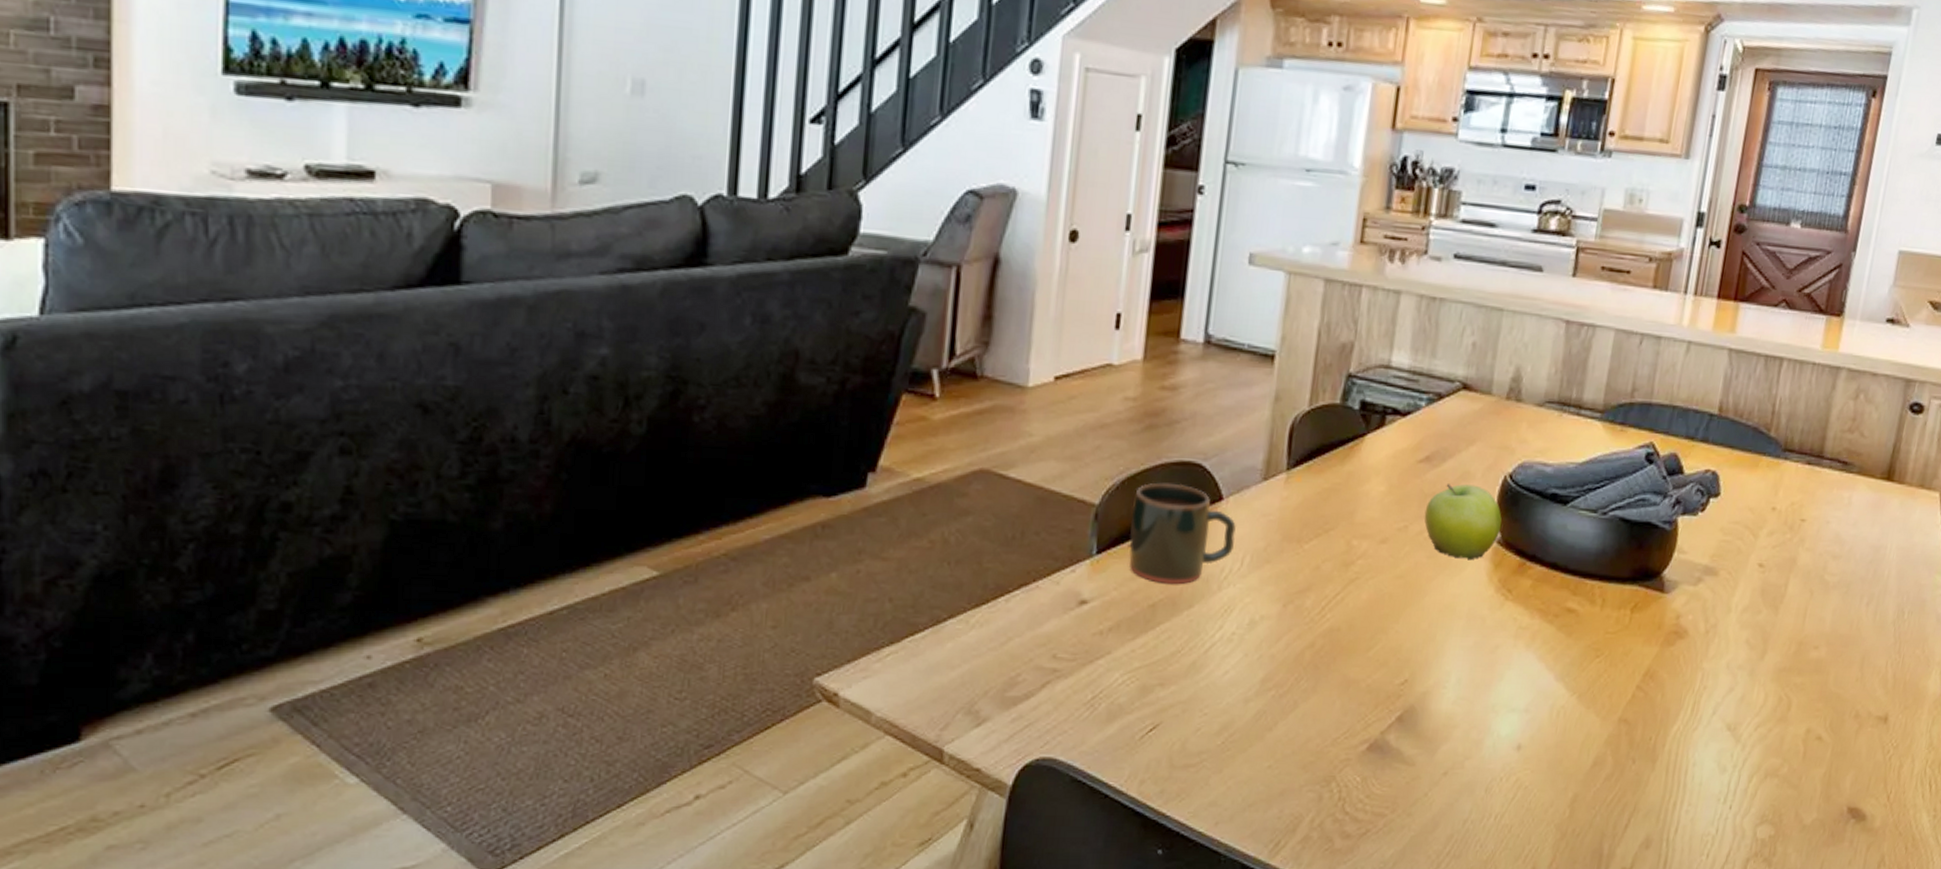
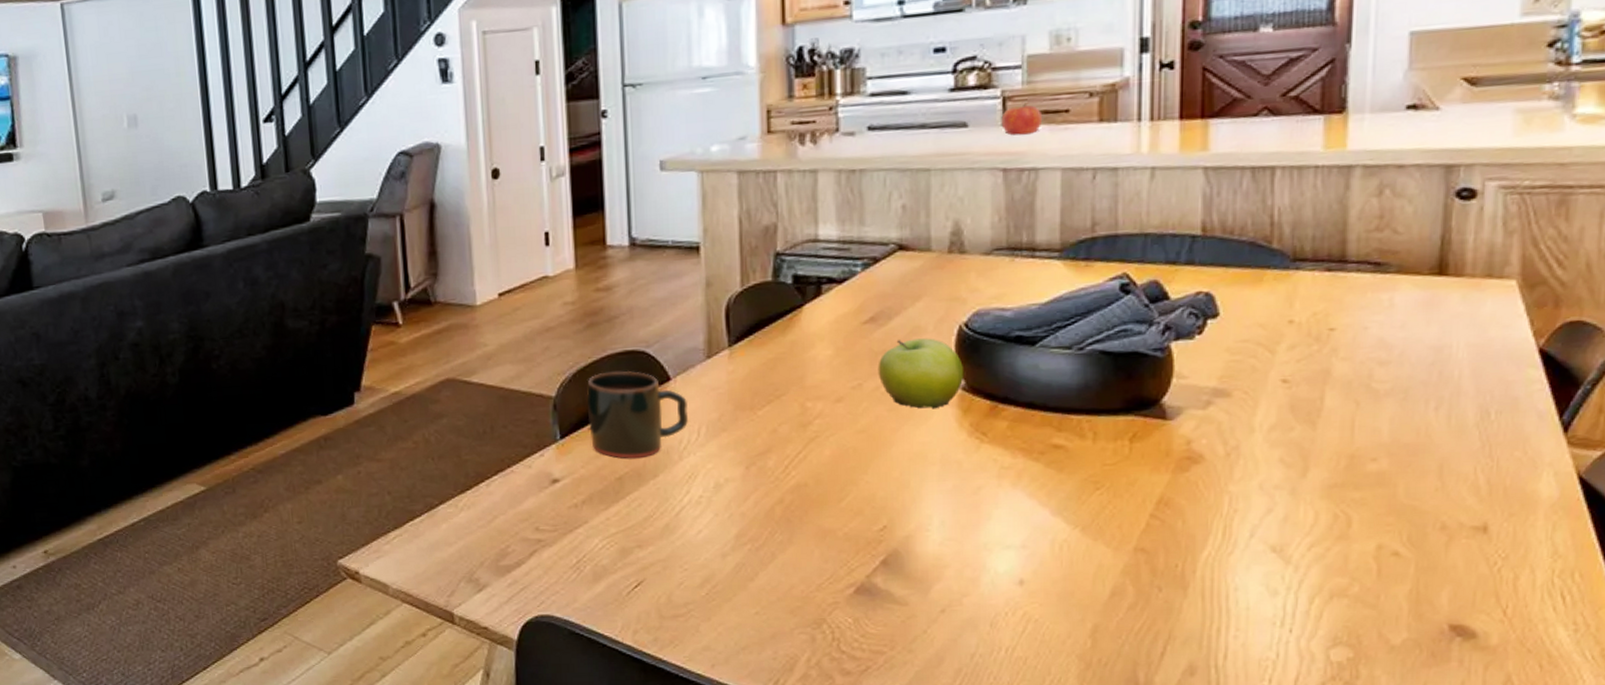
fruit: none [1571,257,1608,291] -> present [1001,103,1043,136]

